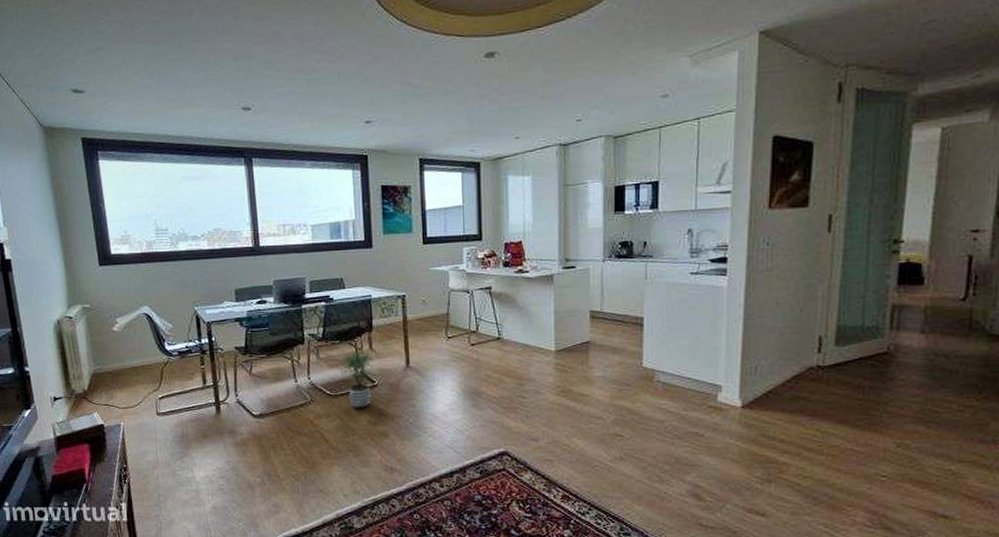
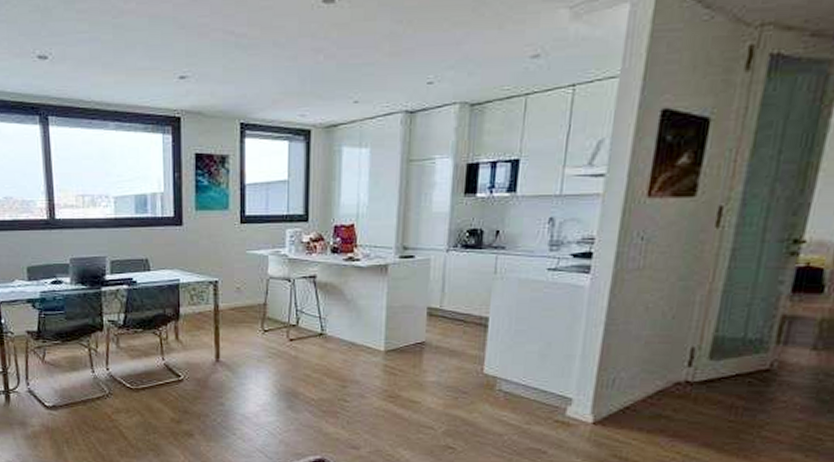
potted plant: present [338,350,373,410] -> none [140,341,179,406]

